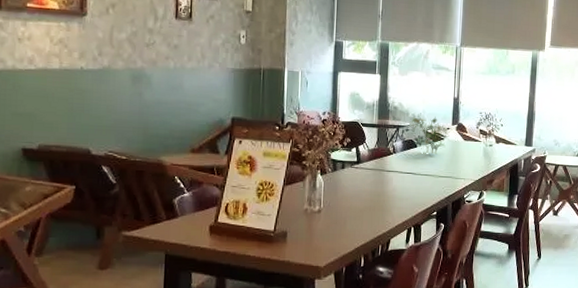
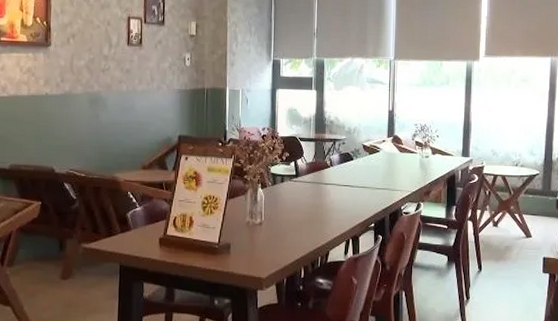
flower bouquet: present [409,117,450,154] -> none [345,130,385,167]

